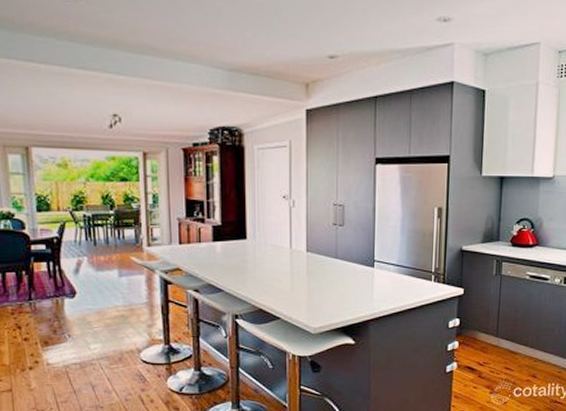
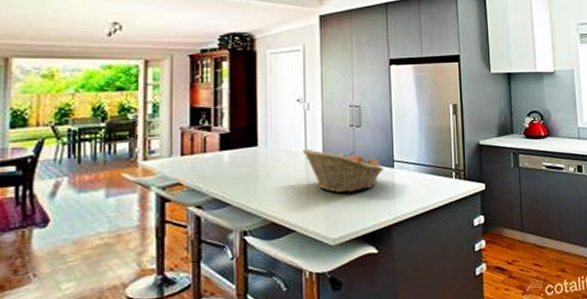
fruit basket: none [287,244,365,287] -> present [302,149,385,193]

